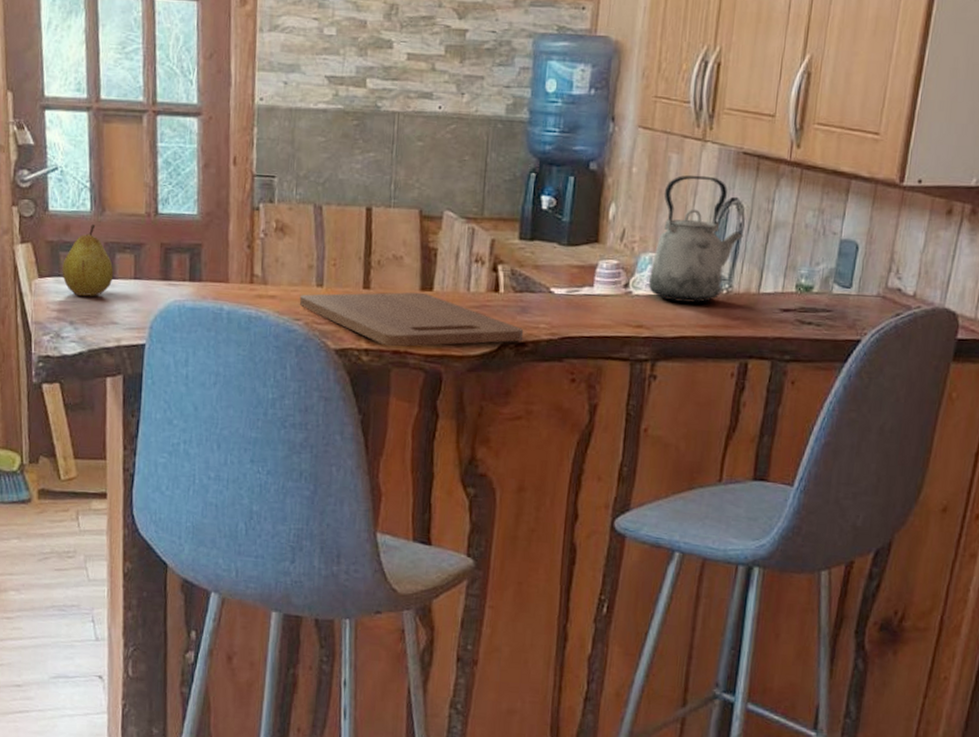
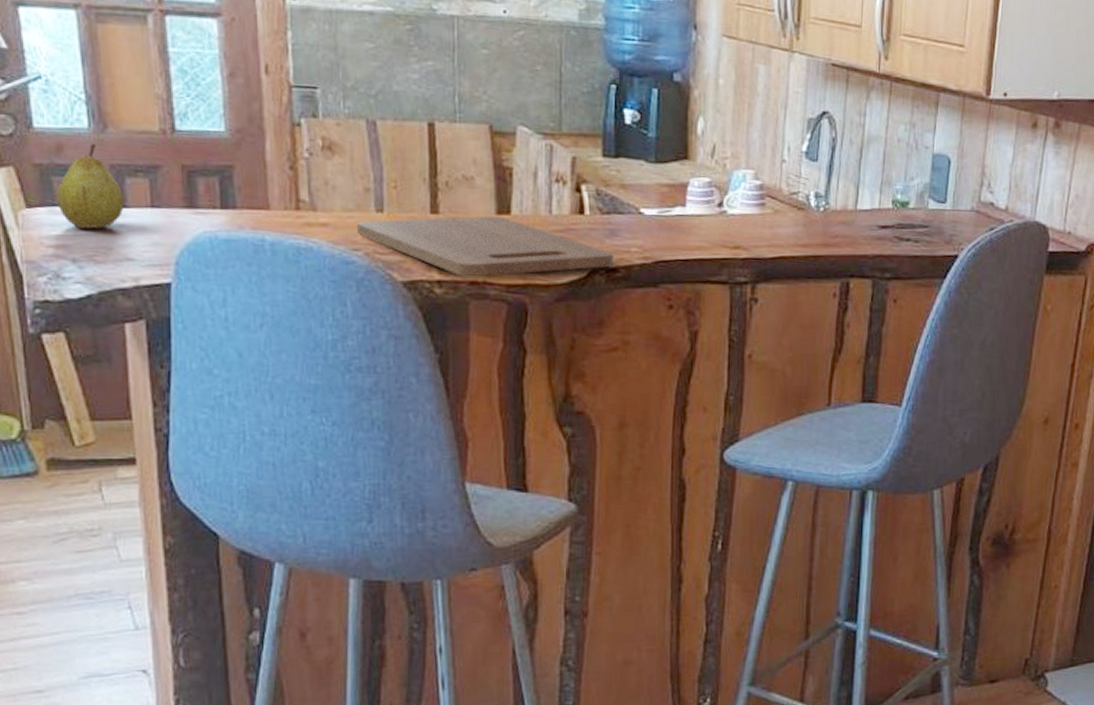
kettle: present [648,175,743,303] -> none [743,87,837,221]

